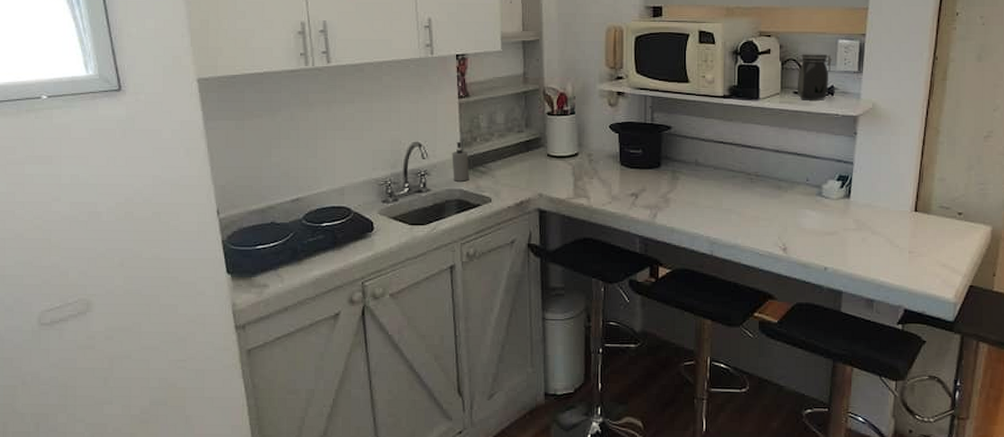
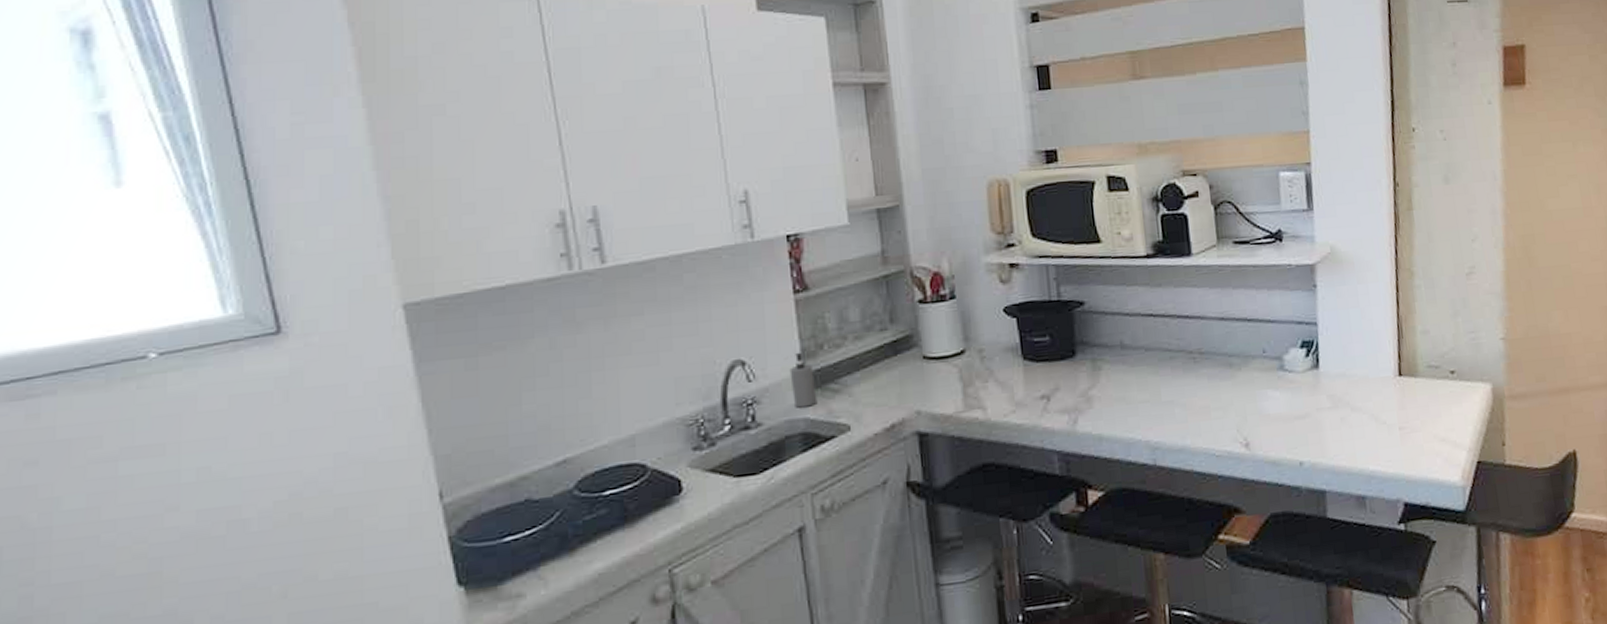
jar: present [796,53,833,101] -> none [1231,190,1276,251]

